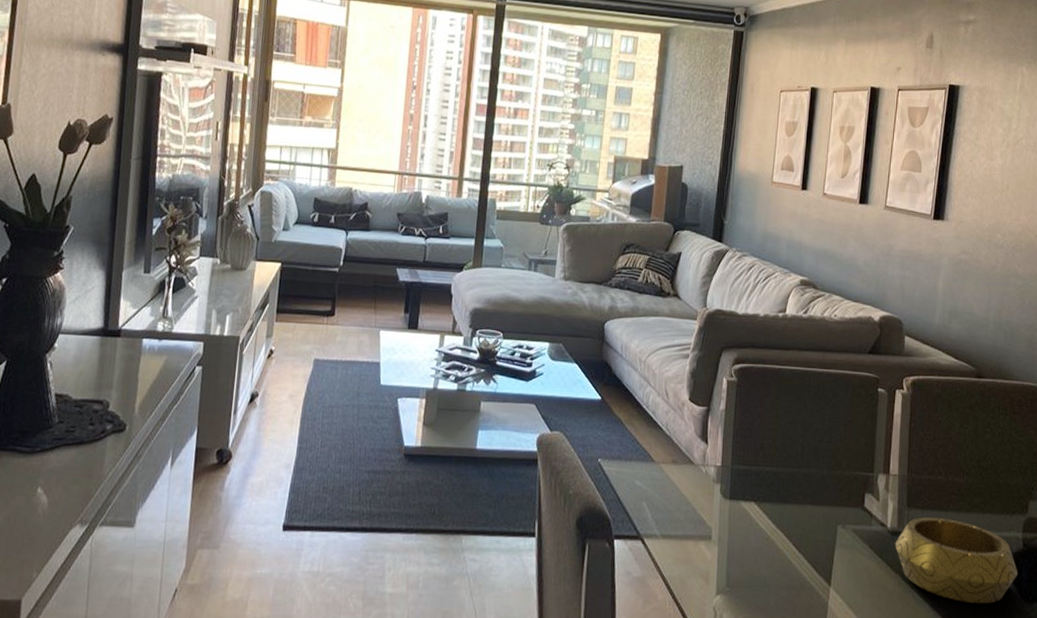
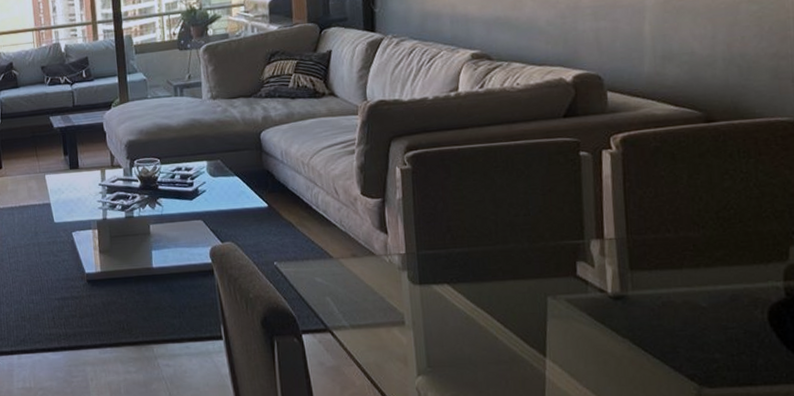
decorative bowl: present [895,517,1018,604] -> none [619,276,781,361]

